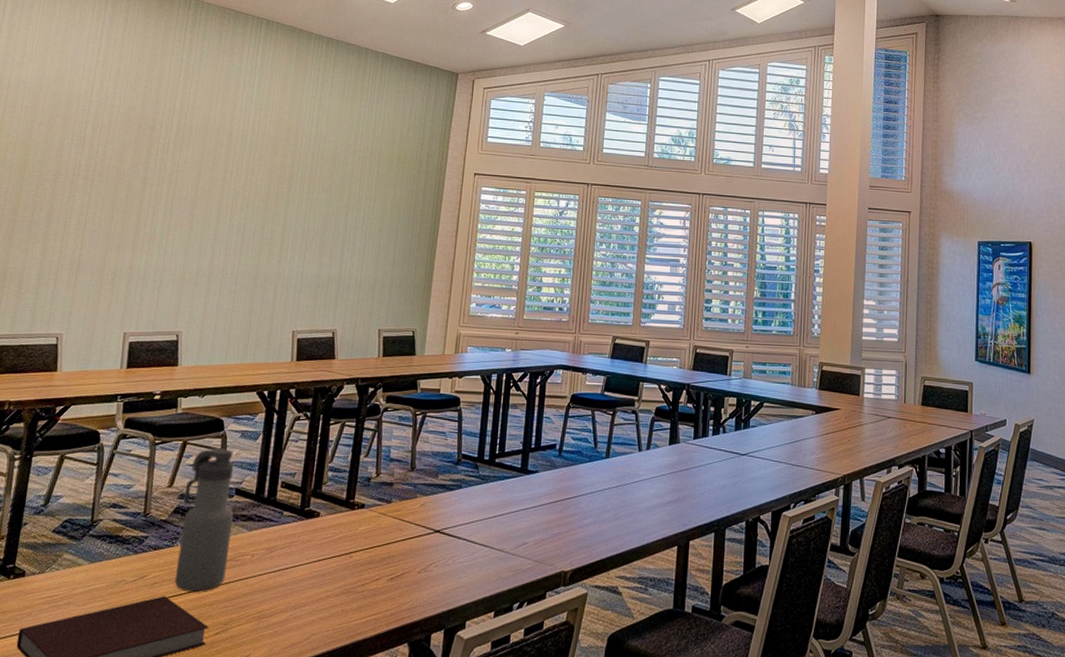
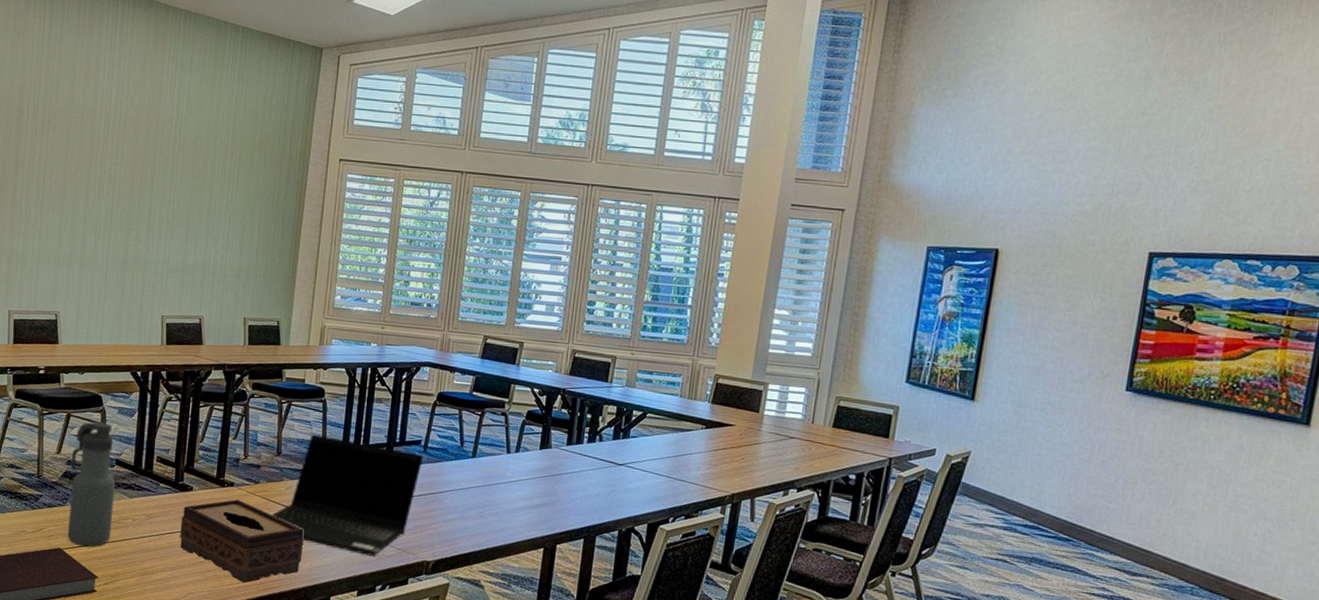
tissue box: none [303,522,438,616] -> present [180,499,303,583]
laptop computer: none [405,445,558,571] -> present [272,434,423,556]

